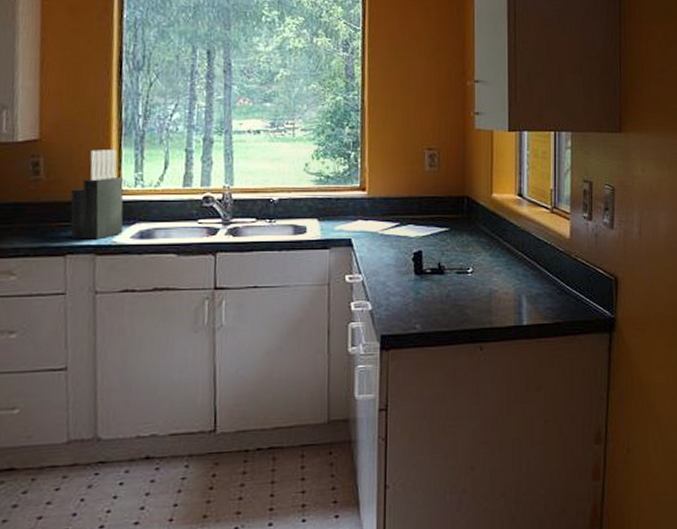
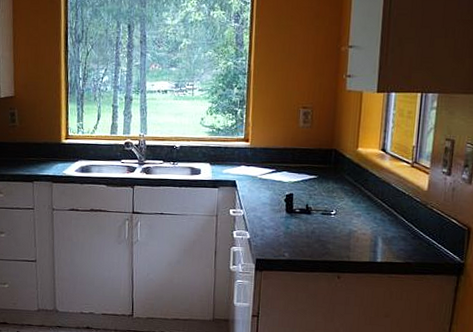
knife block: present [70,148,124,240] -> none [35,104,71,172]

